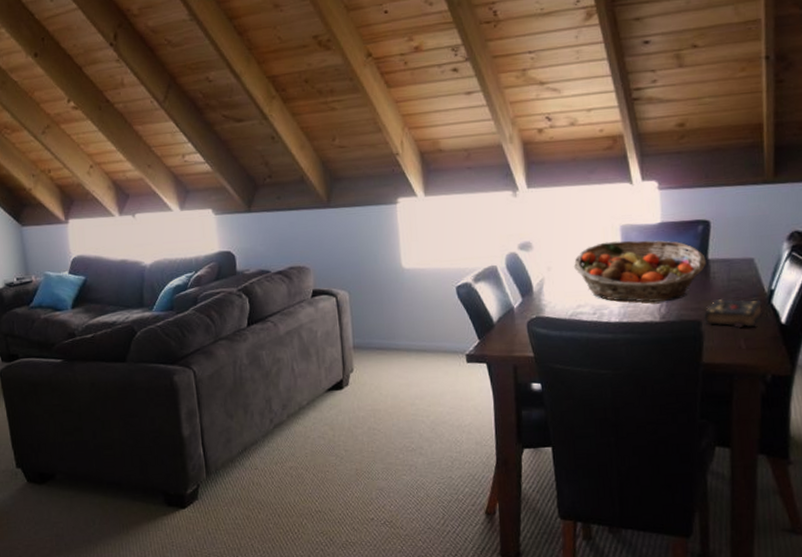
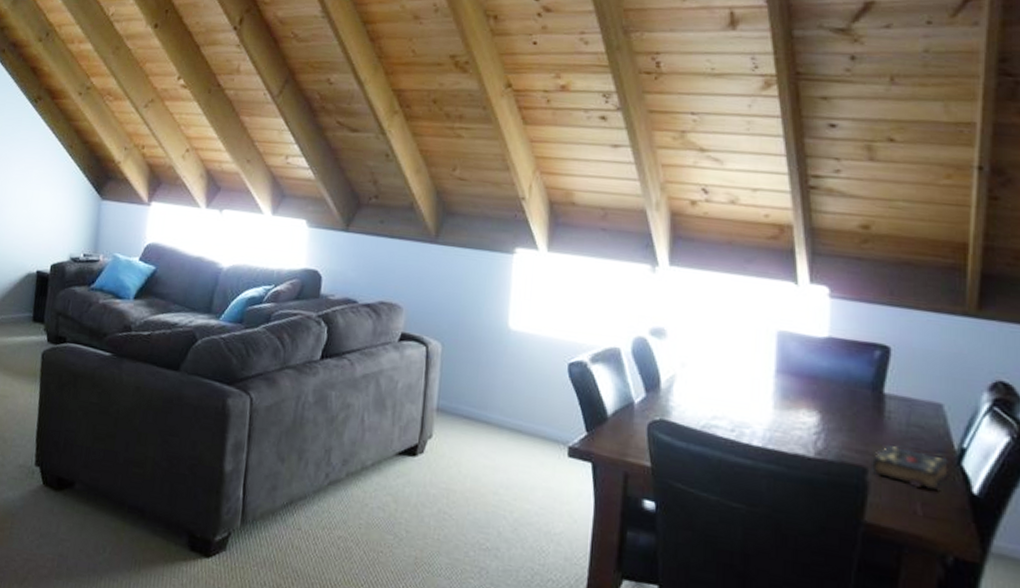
fruit basket: present [573,240,706,302] -> none [713,346,881,436]

